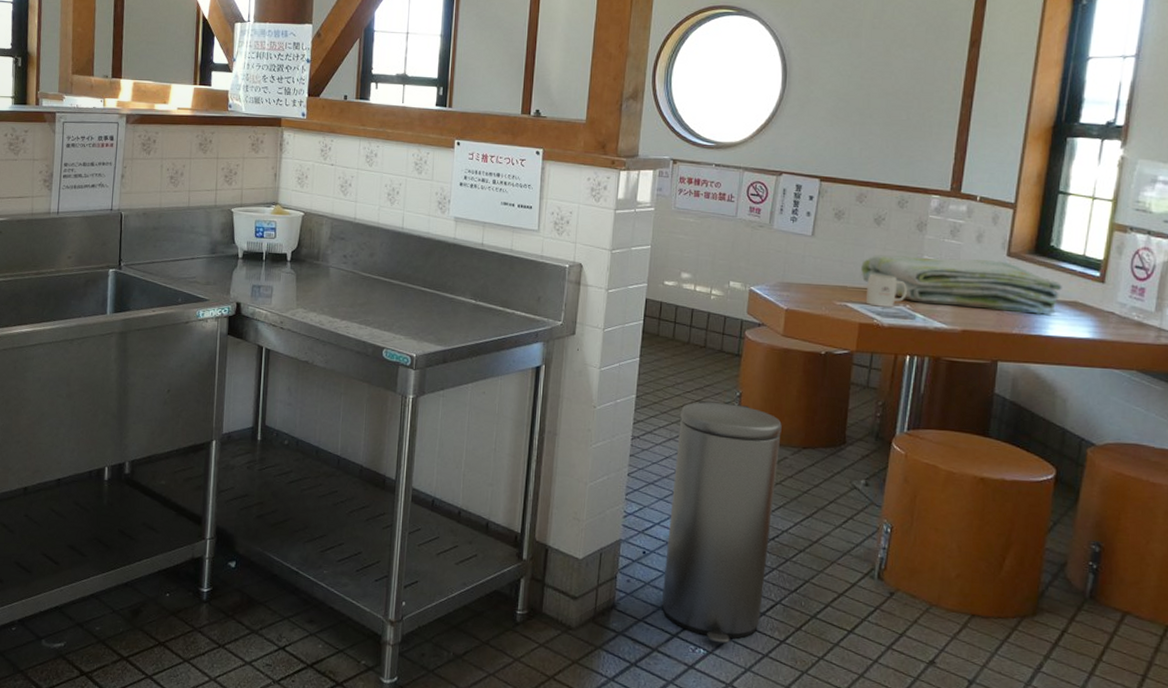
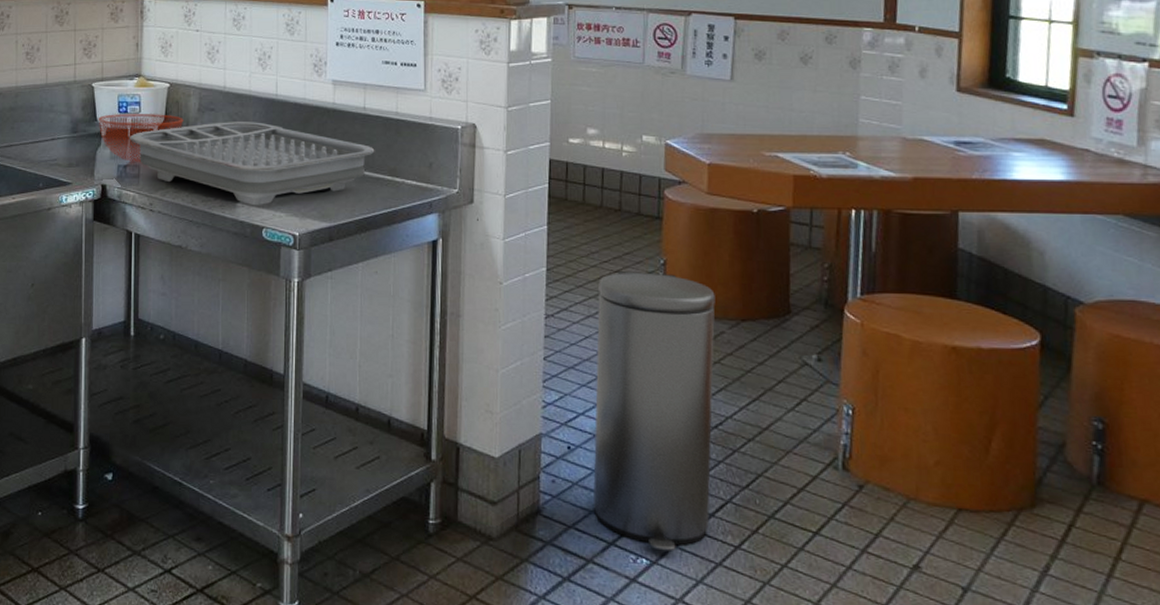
colander: none [235,238,316,285] -> present [98,114,184,163]
dish rack: none [264,250,490,329] -> present [129,122,375,206]
towel: present [860,255,1062,315] -> none [789,97,1025,156]
mug: present [865,273,907,307] -> none [797,119,845,156]

